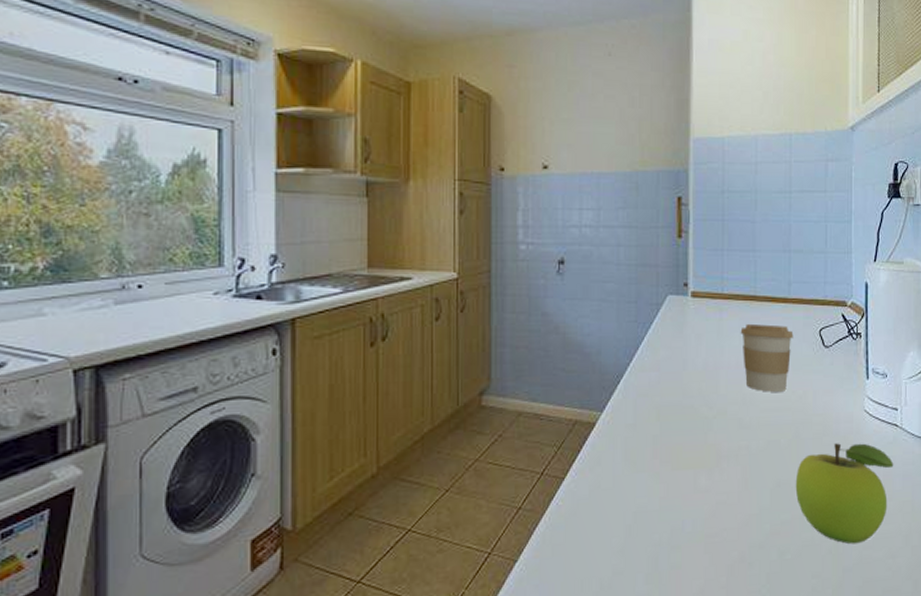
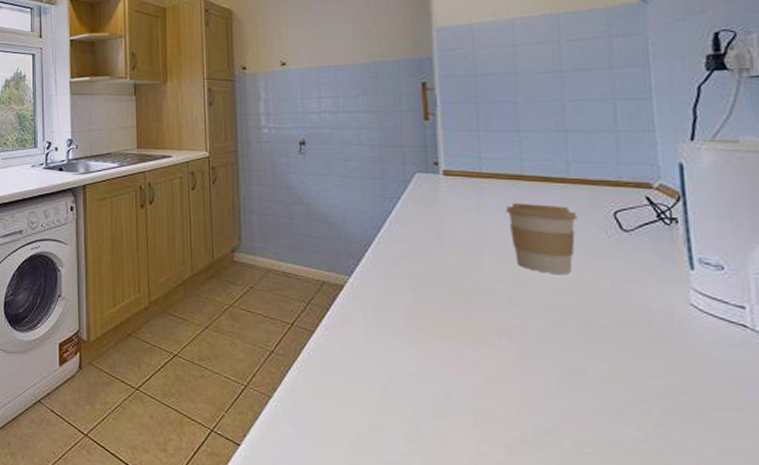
fruit: present [795,443,894,544] -> none [591,336,745,455]

